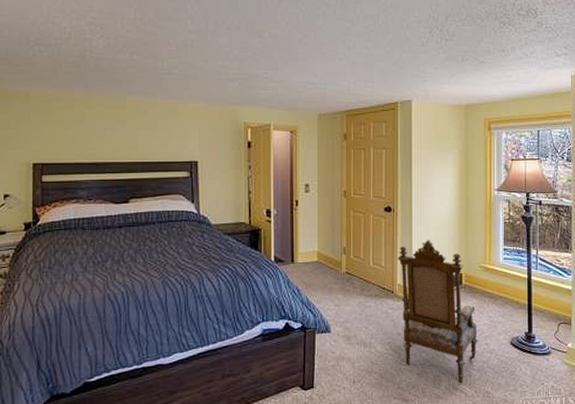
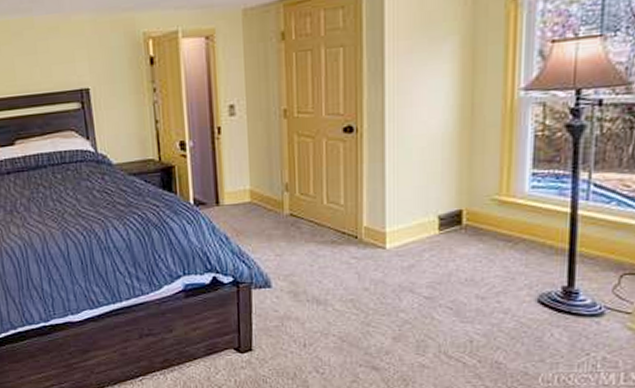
armchair: present [398,240,478,384] -> none [364,167,485,351]

